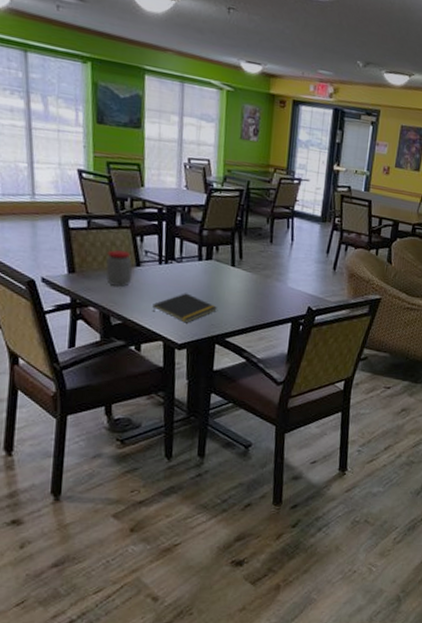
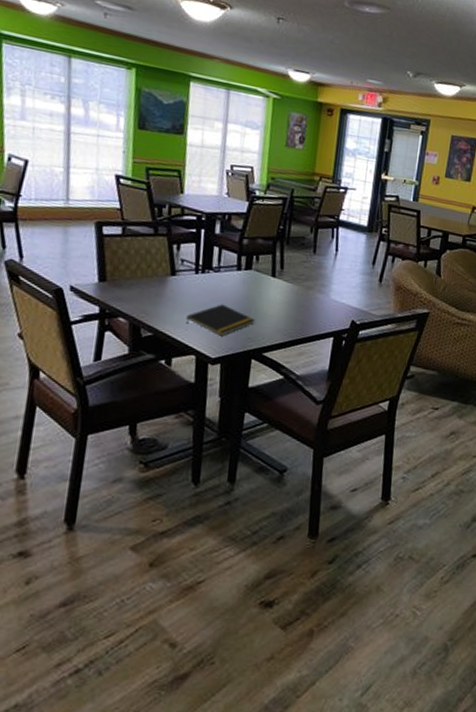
jar: present [106,250,132,287] -> none [139,258,167,297]

